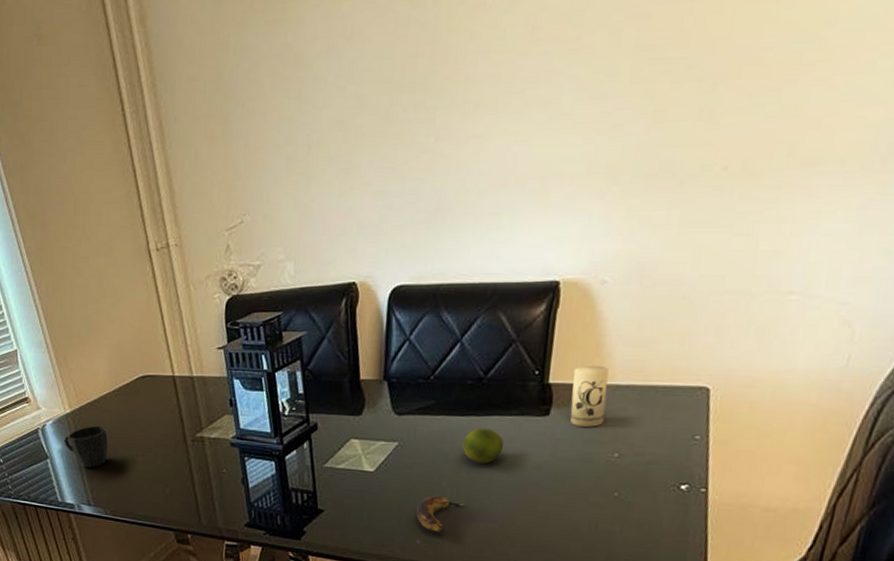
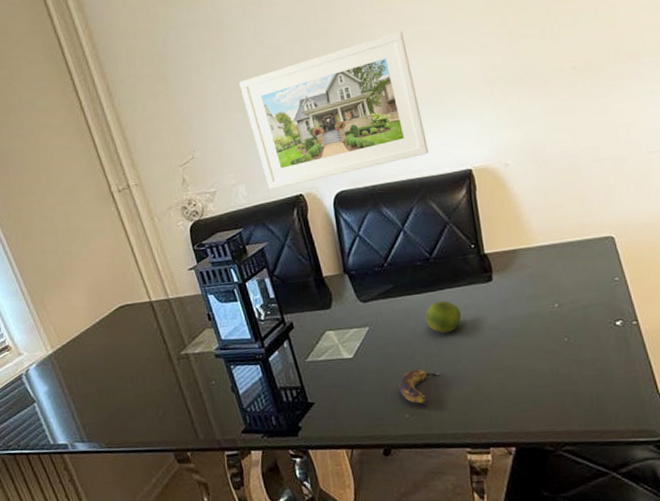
cup: present [63,425,108,468] -> none [49,360,95,405]
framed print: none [307,93,518,273] -> present [238,31,428,190]
candle: present [570,365,609,427] -> none [502,232,539,286]

